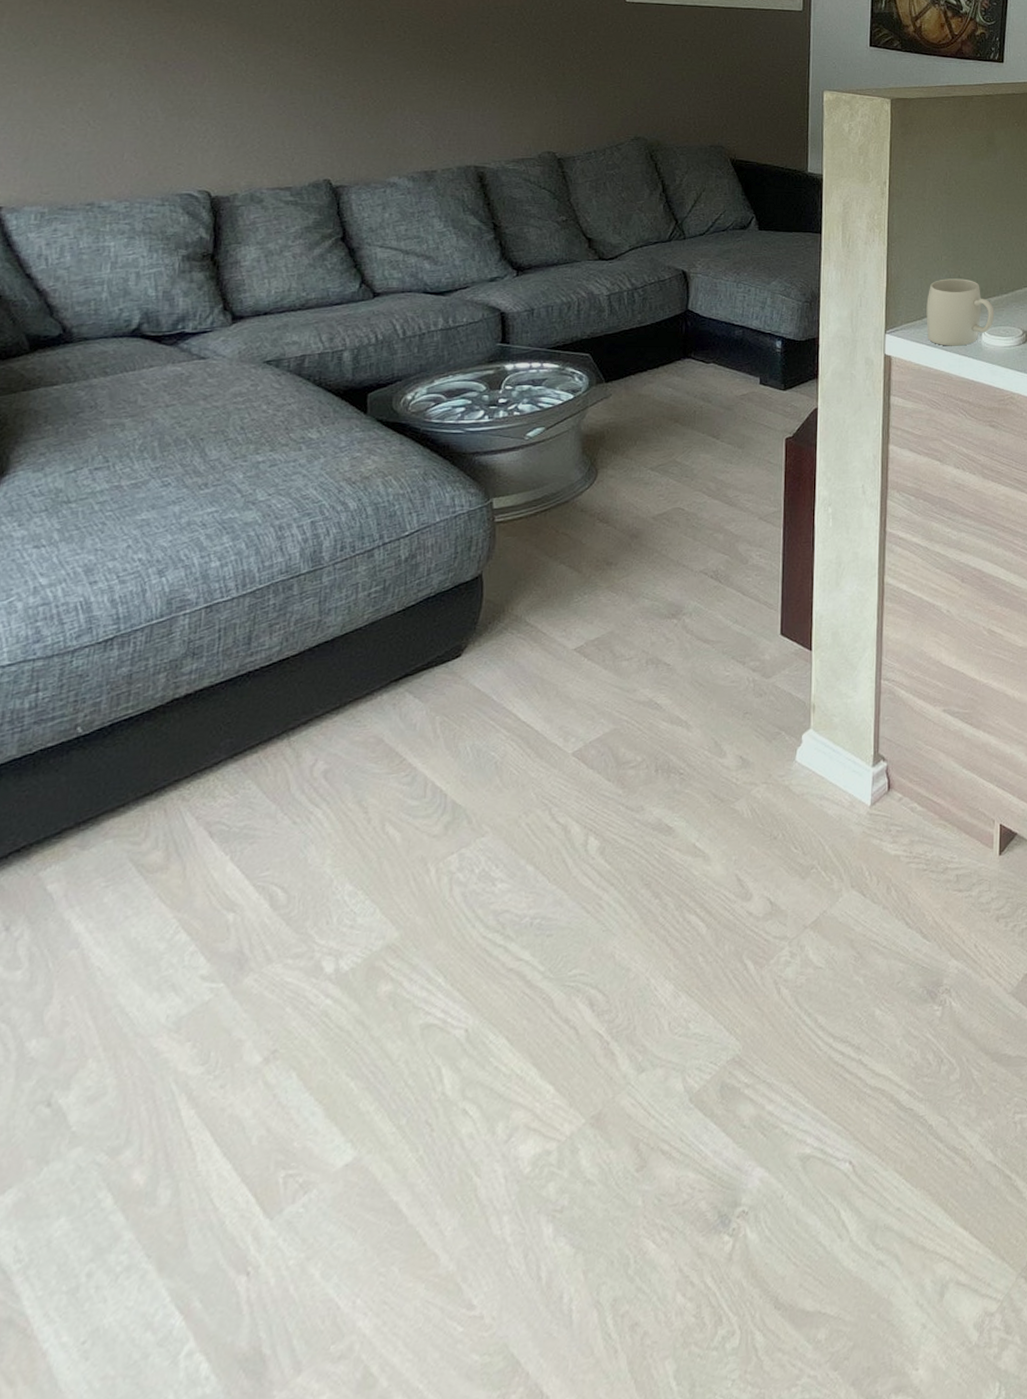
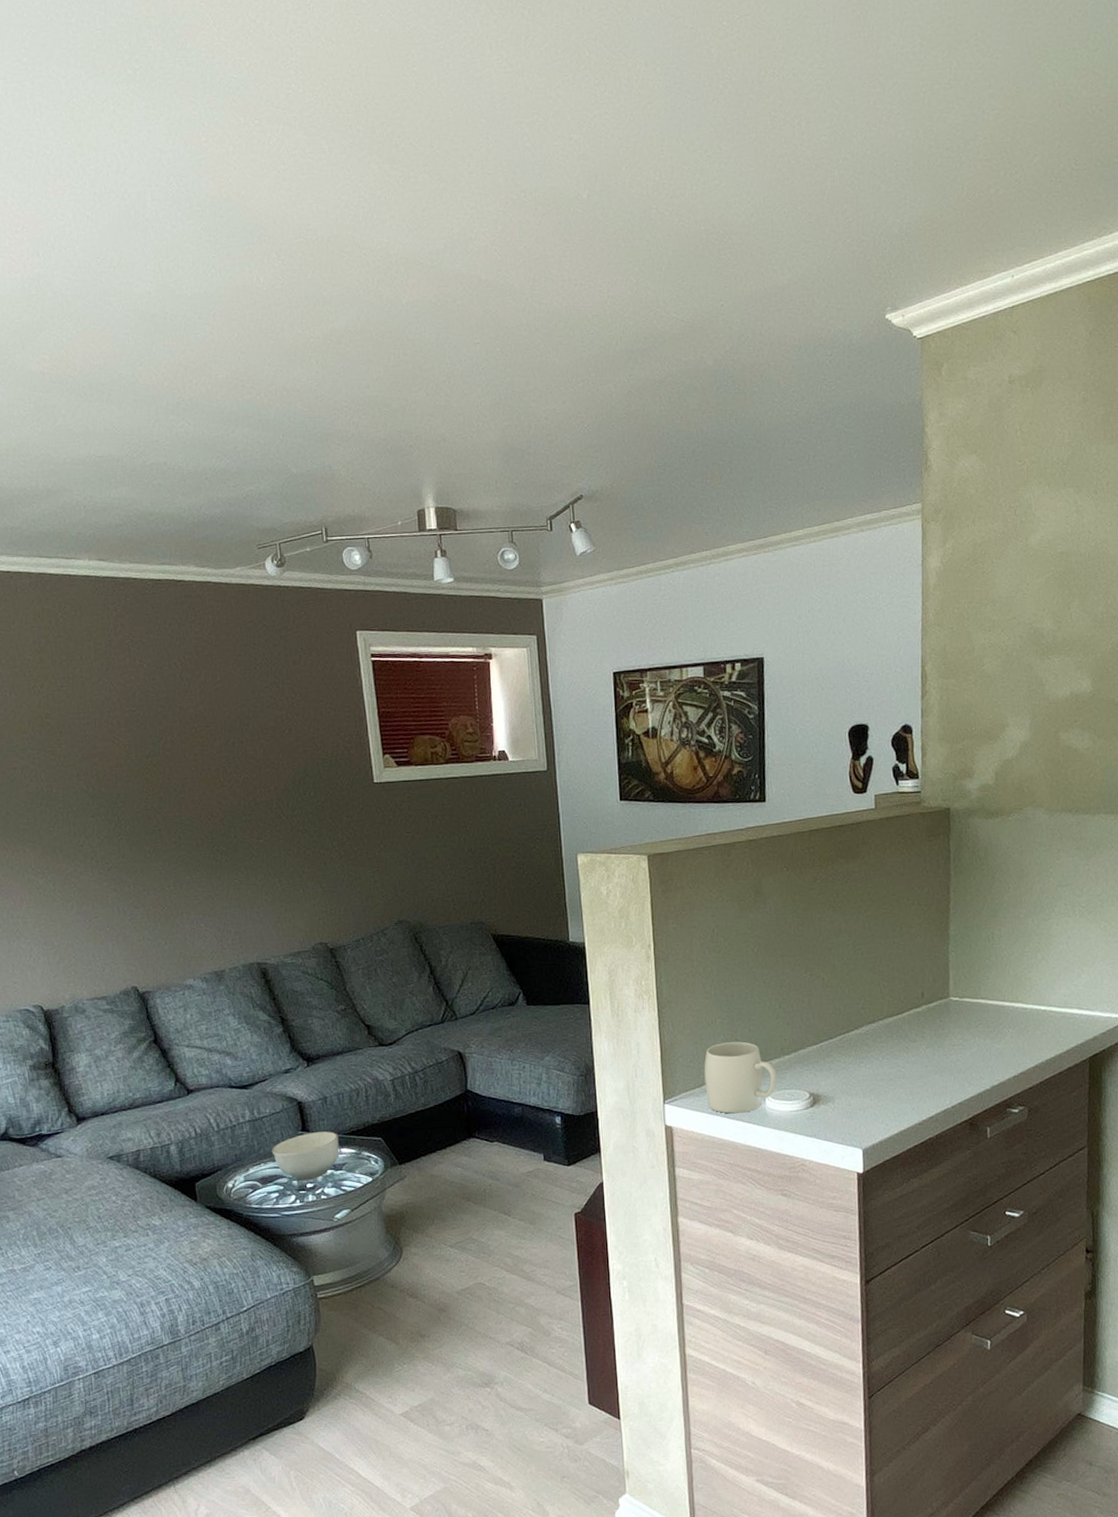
bowl: none [463,344,542,395] -> present [271,1131,340,1181]

